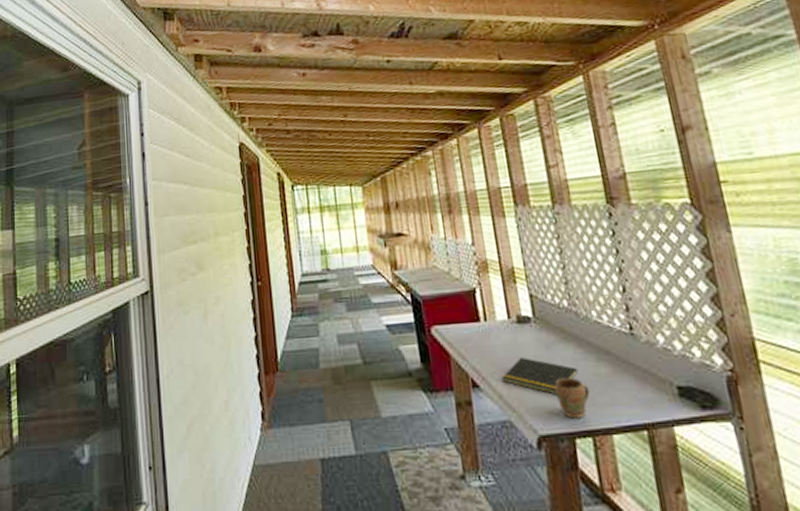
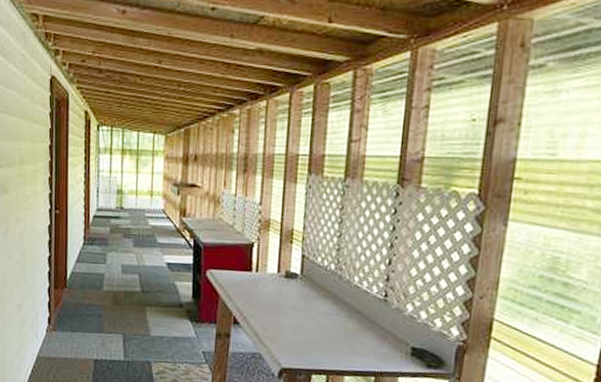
notepad: present [502,357,579,395] -> none [260,306,329,339]
mug: present [555,377,590,419] -> none [305,326,334,360]

